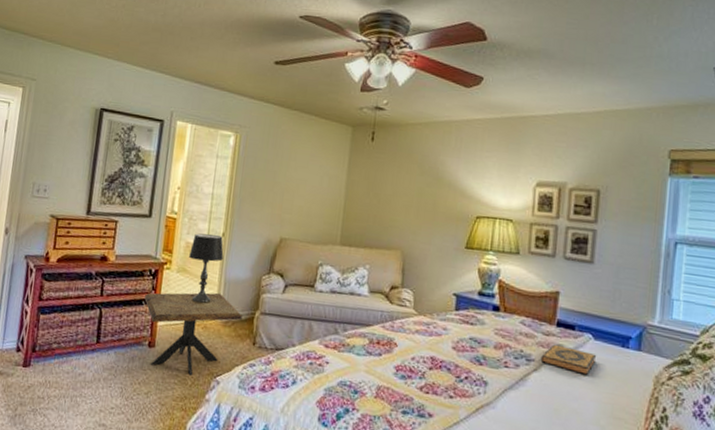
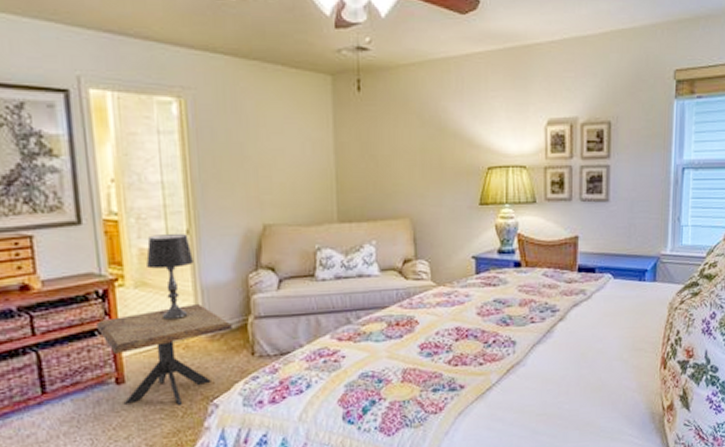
hardback book: present [540,344,597,376] -> none [565,290,617,316]

